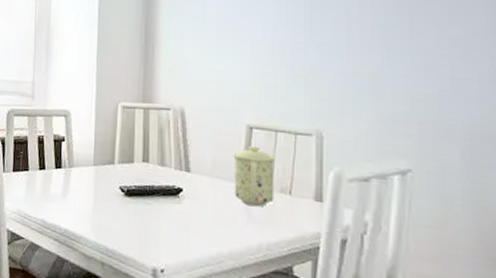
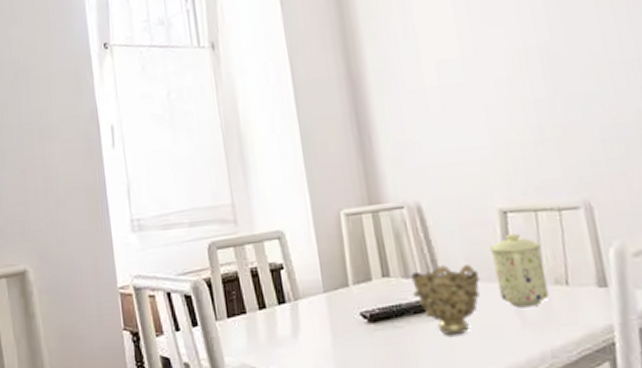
decorative bowl: none [164,161,221,219] -> present [411,265,480,336]

